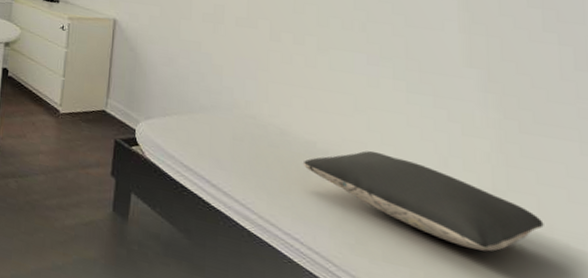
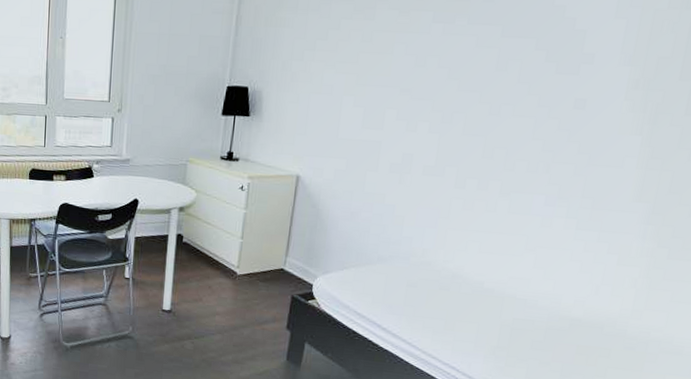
pillow: present [304,150,544,252] -> none [470,285,668,362]

